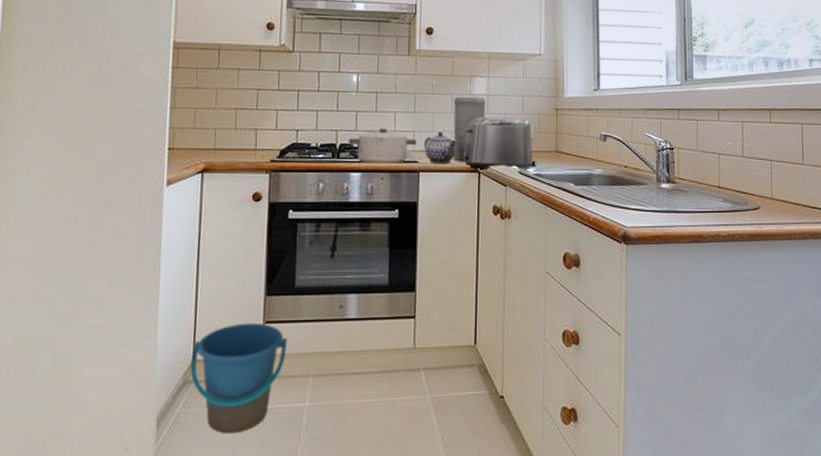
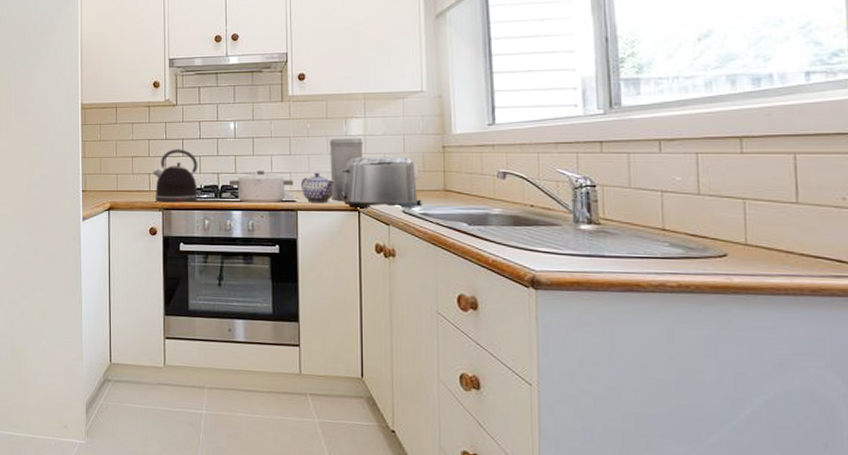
bucket: present [190,322,287,434] -> none [108,336,184,427]
kettle: none [259,101,316,164] -> present [152,149,201,203]

